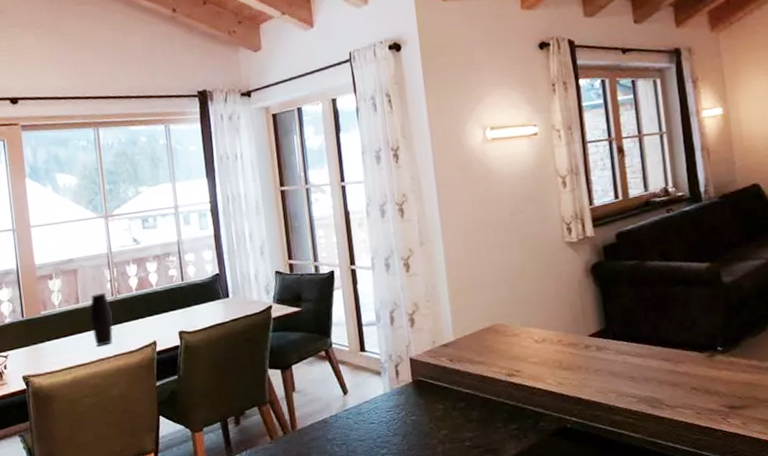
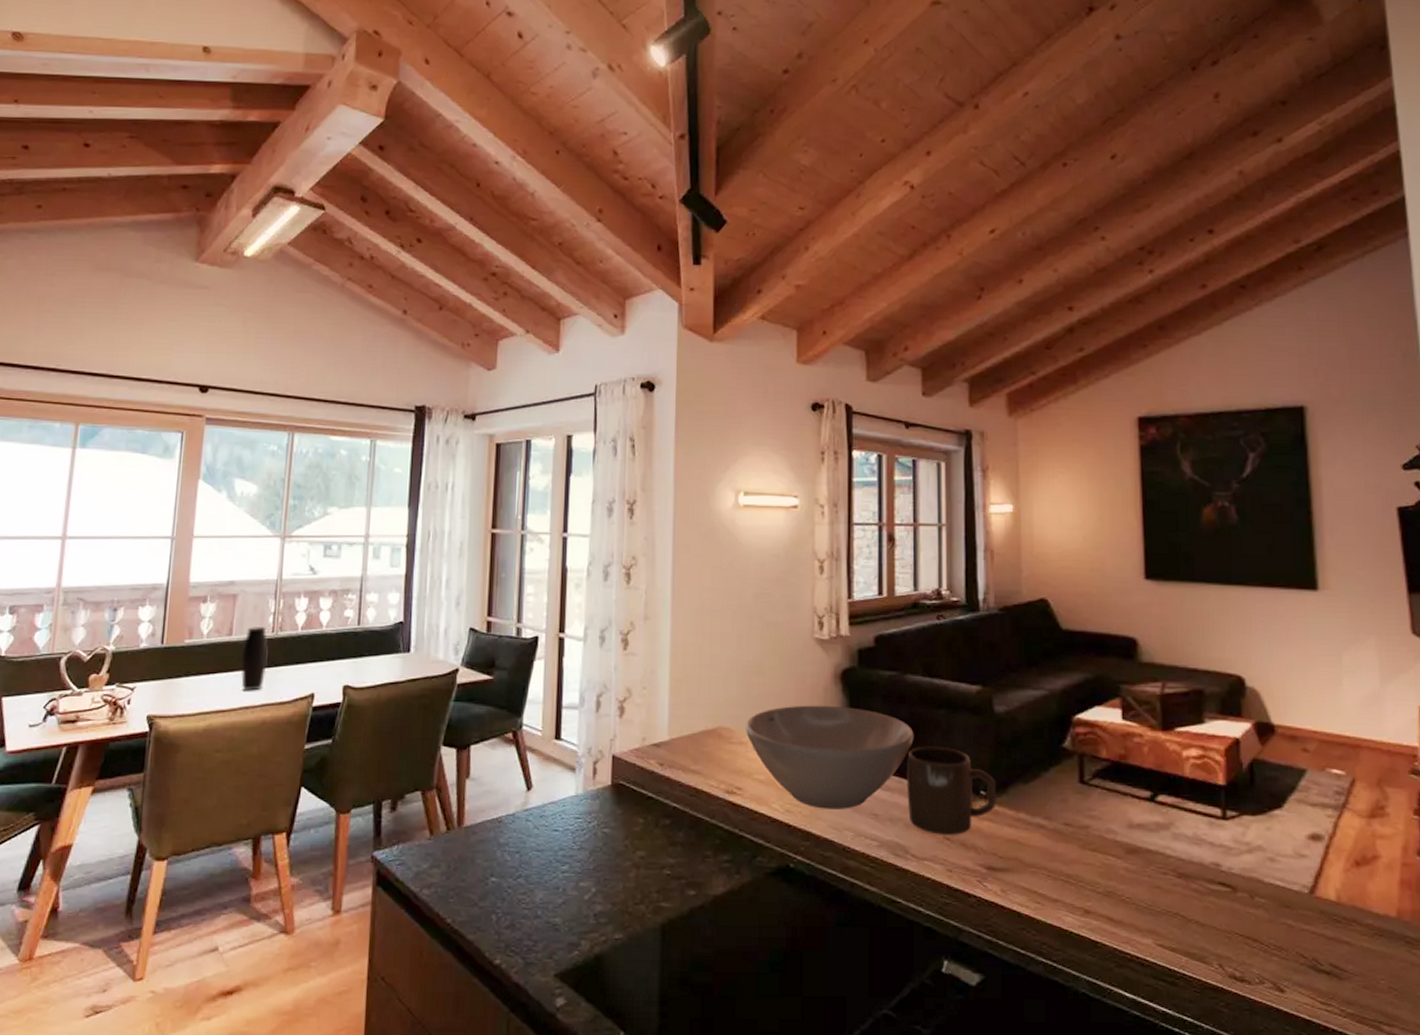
bowl: none [516,294,658,379] -> present [744,705,914,809]
mug: none [654,316,732,387] -> present [907,746,997,835]

